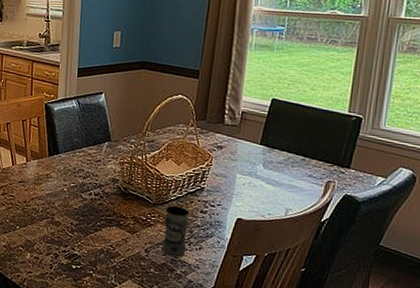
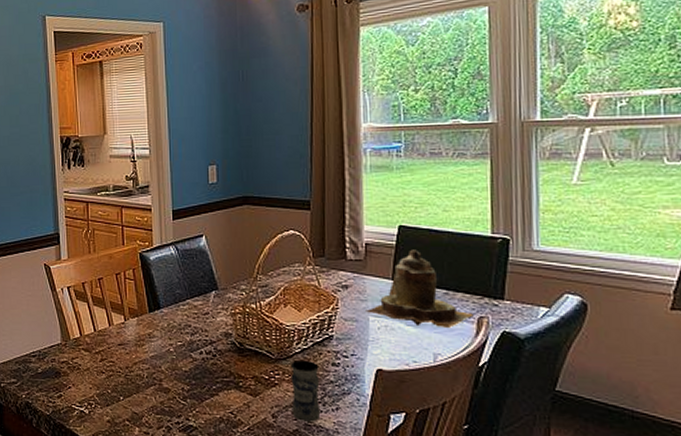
teapot: none [233,120,323,188] -> present [364,249,474,328]

